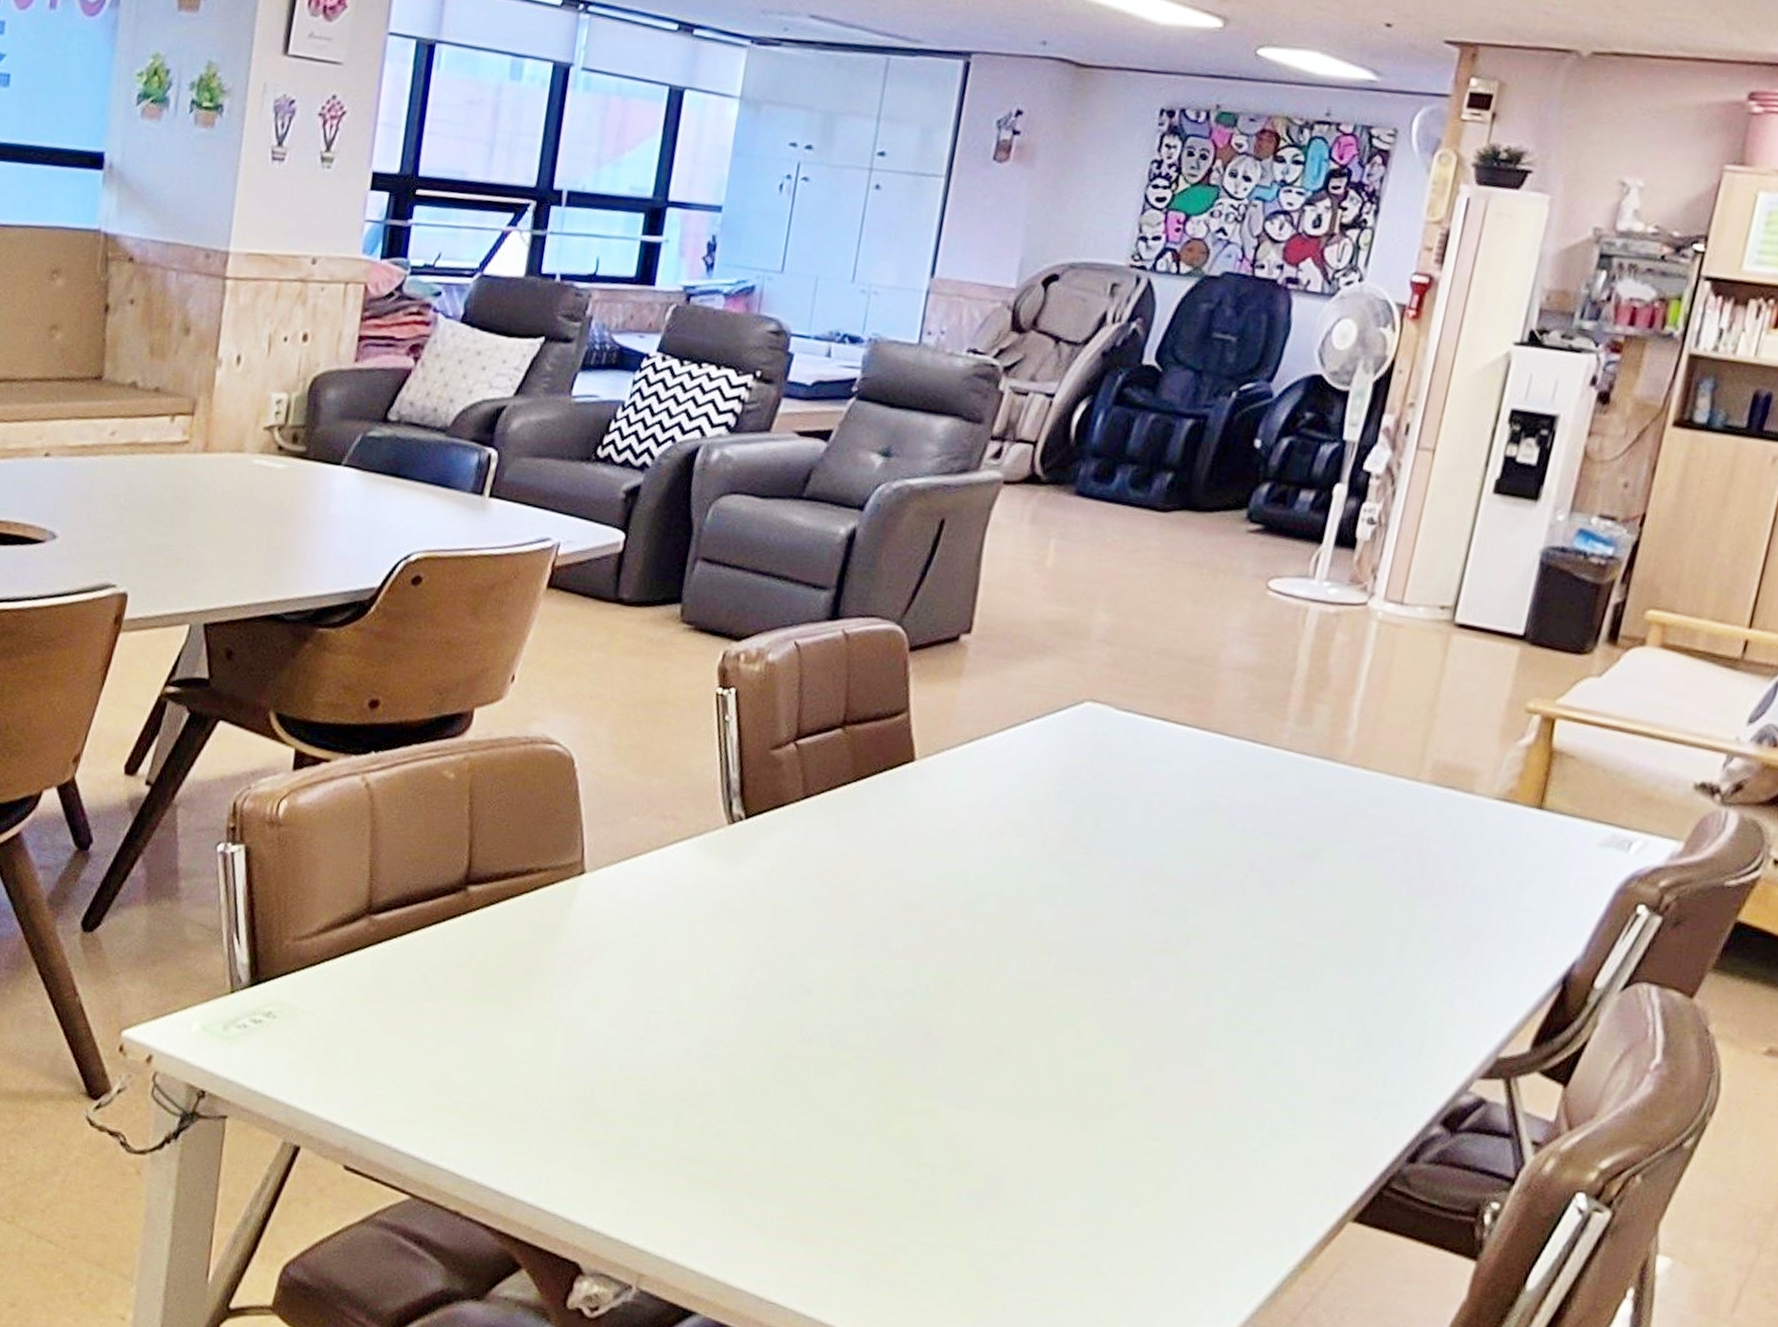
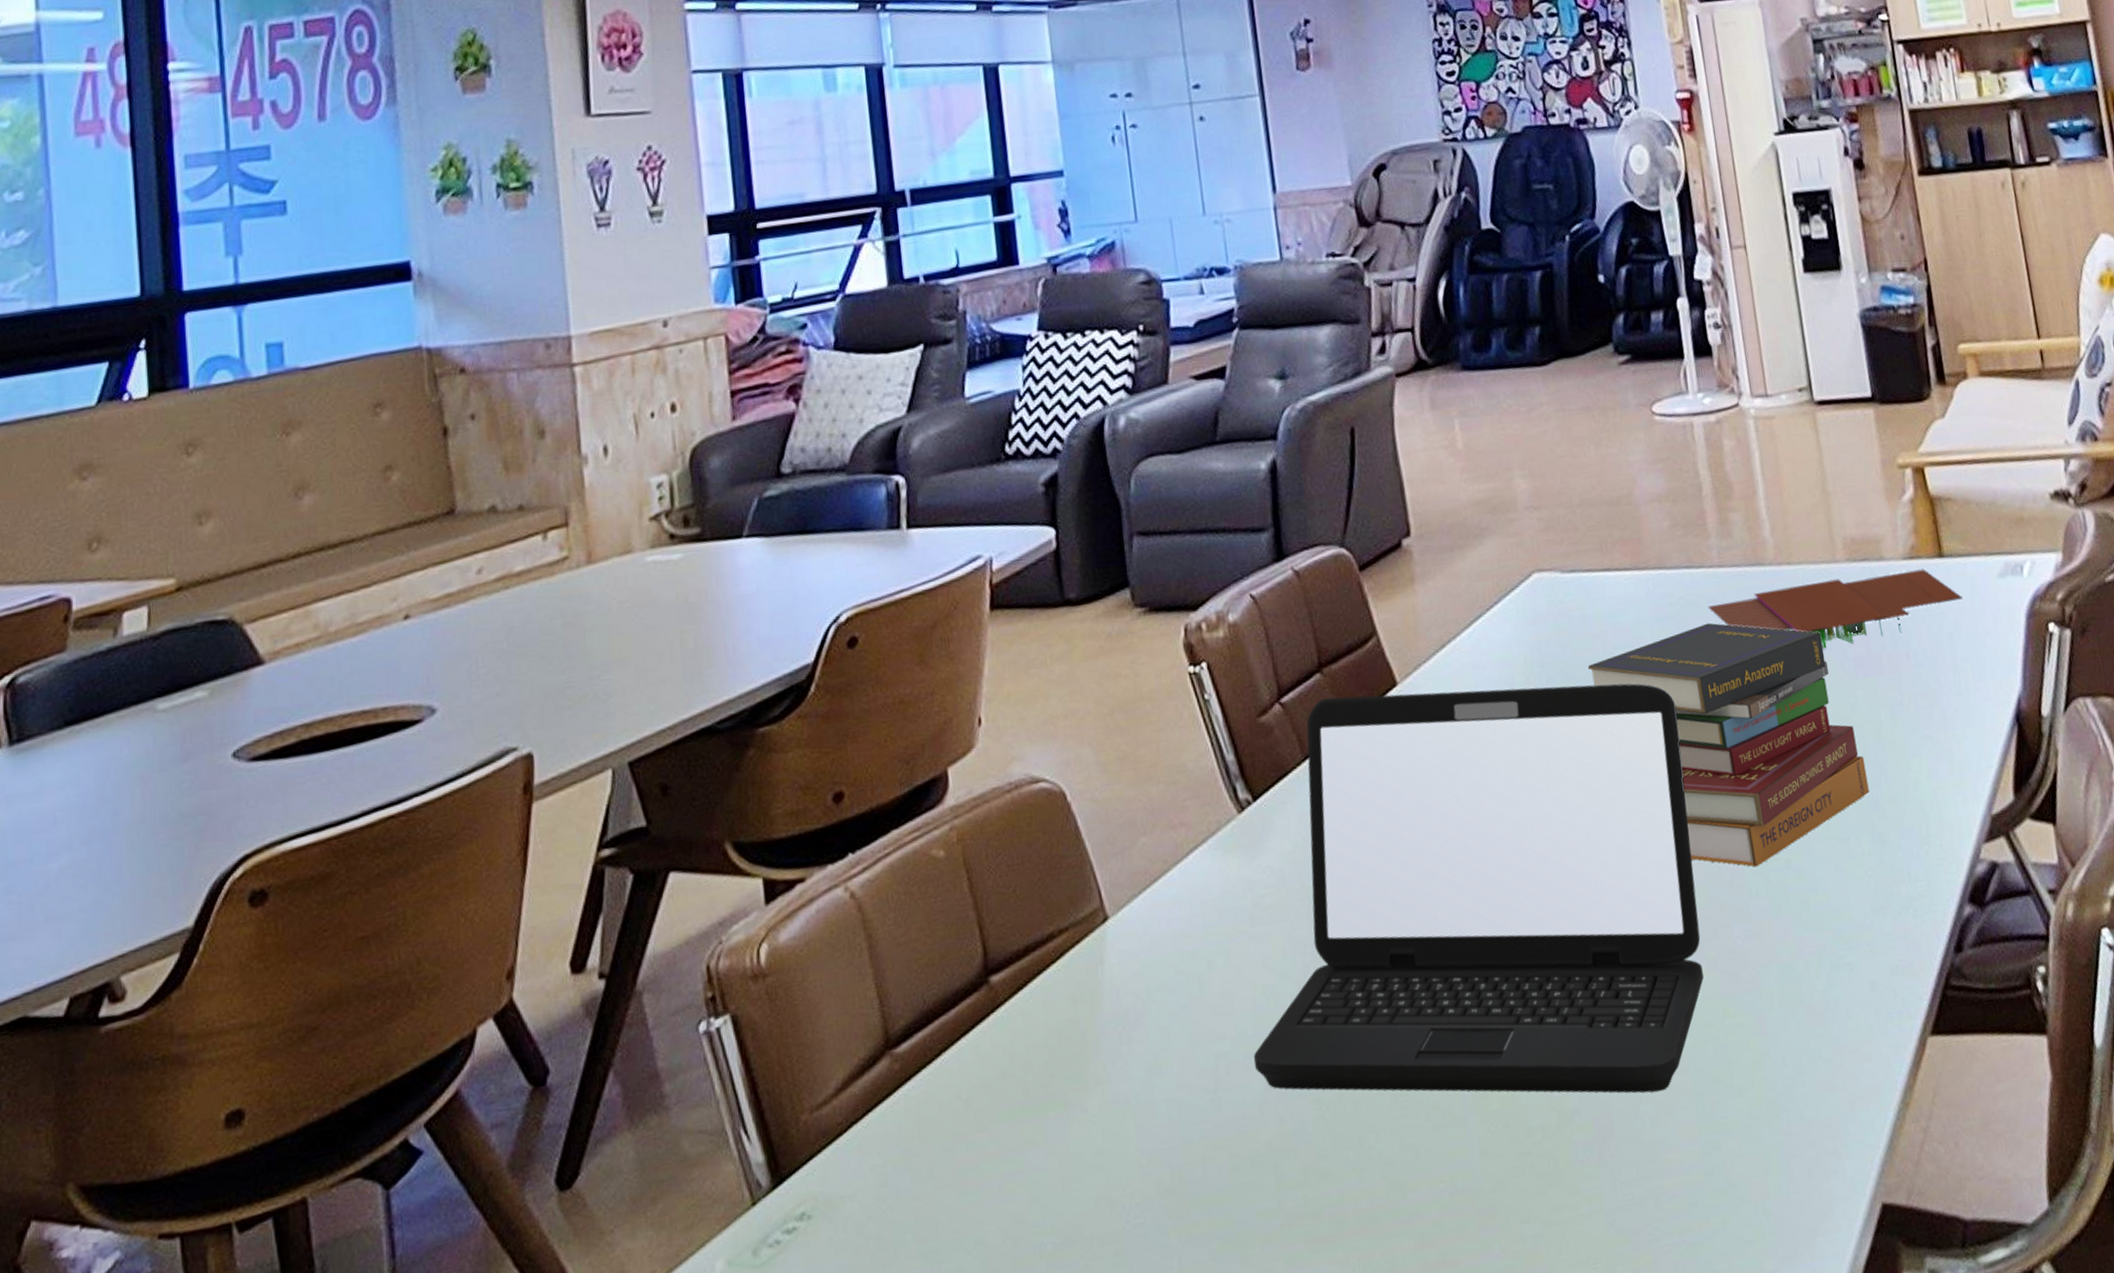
laptop: none [682,751,1194,1176] -> present [1253,683,1704,1093]
books: none [1113,797,1378,1025] -> present [1587,622,1869,867]
papers: none [1260,782,1549,866] -> present [1707,569,1963,649]

